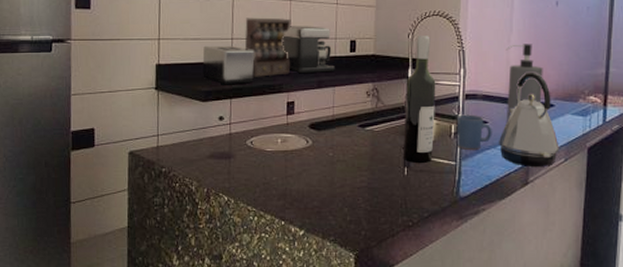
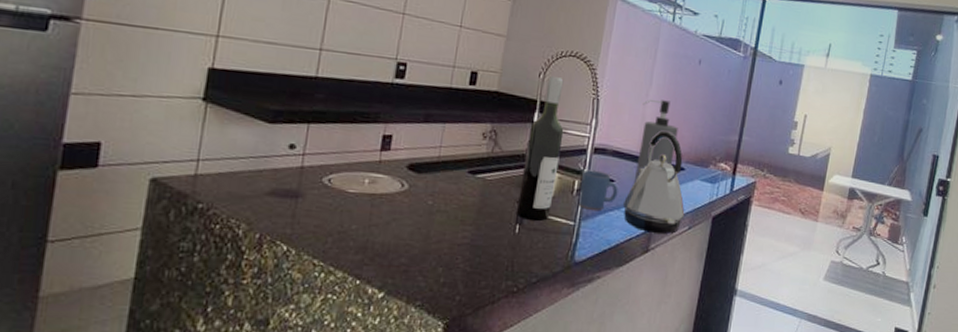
toaster: present [202,45,255,85] -> none [274,53,349,108]
spice rack: present [245,17,291,77] -> none [337,26,402,102]
coffee maker: present [283,26,335,74] -> none [386,44,449,106]

